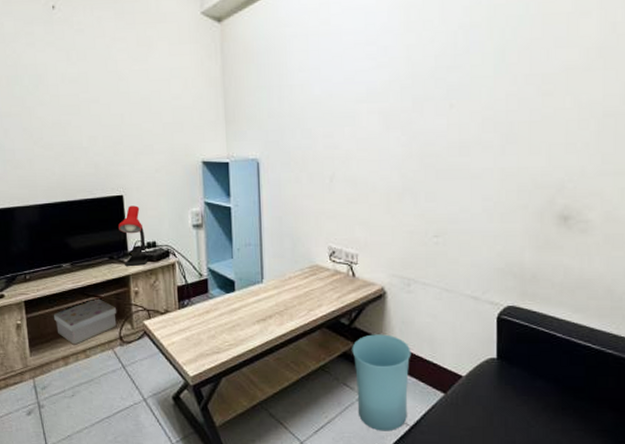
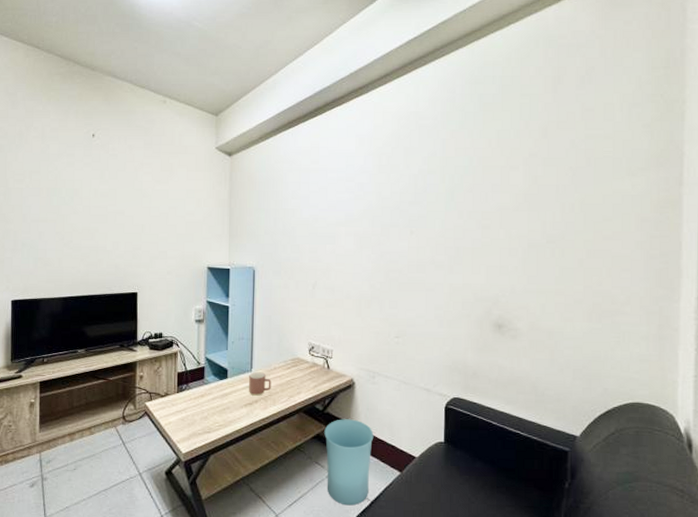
decorative box: present [54,298,117,345] -> none [65,381,123,423]
desk lamp: present [118,205,154,267] -> none [131,301,160,354]
mug: none [259,283,287,310] -> present [248,372,271,396]

